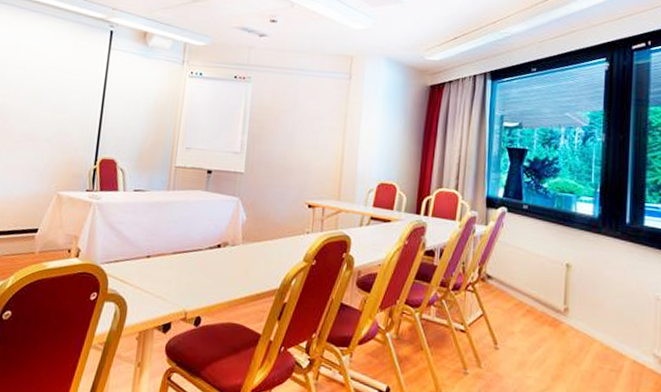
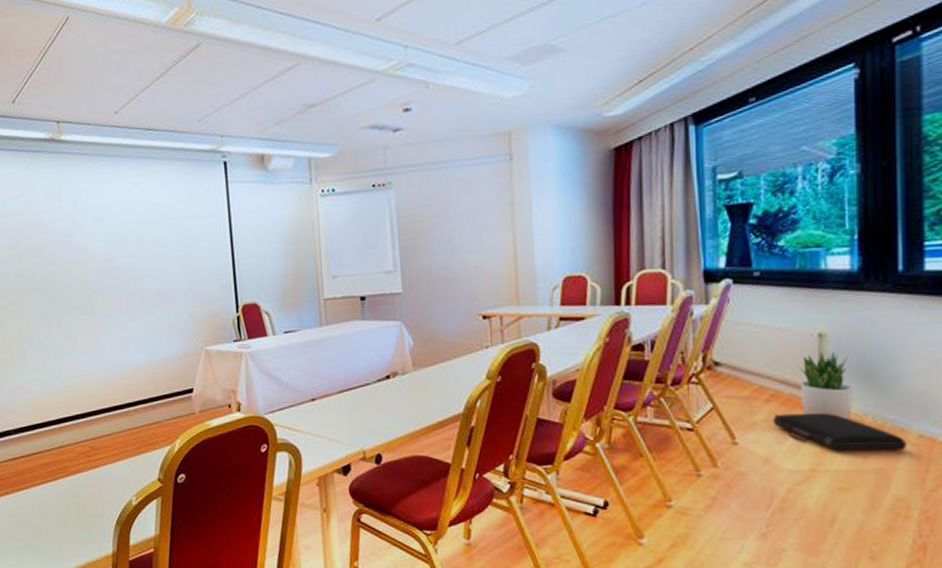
briefcase: none [527,327,625,373] -> present [772,412,908,452]
planter: none [549,280,587,340] -> present [800,352,852,420]

